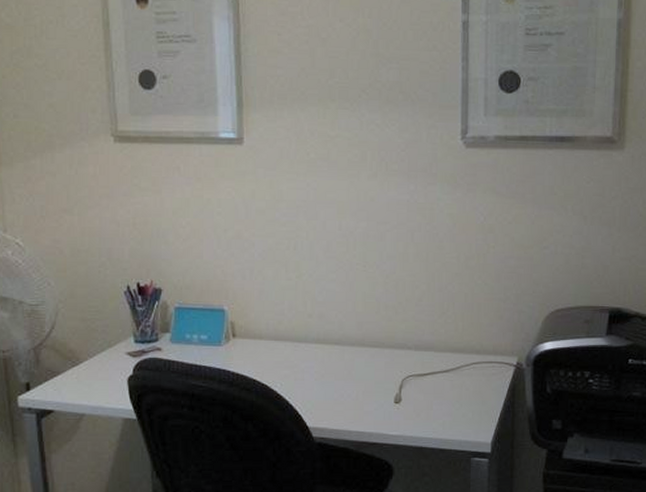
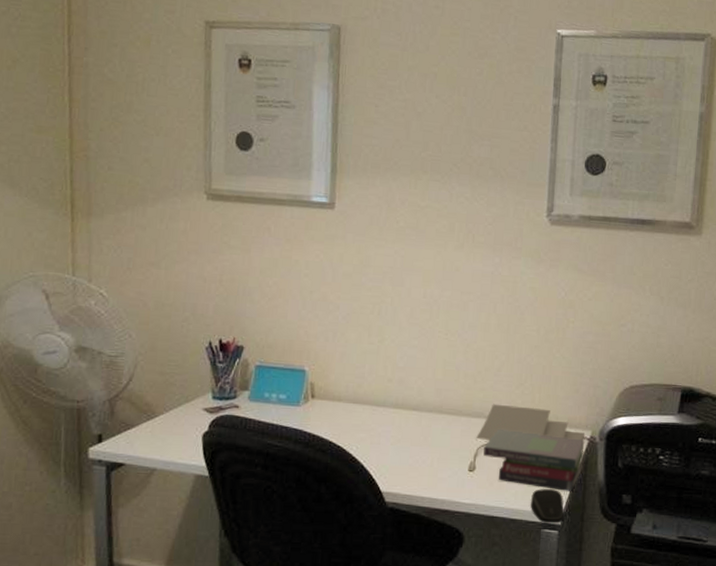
papers: none [400,334,511,371] -> present [476,404,584,441]
books: none [409,359,512,419] -> present [483,428,585,491]
computer mouse: none [459,418,493,452] -> present [531,489,564,523]

